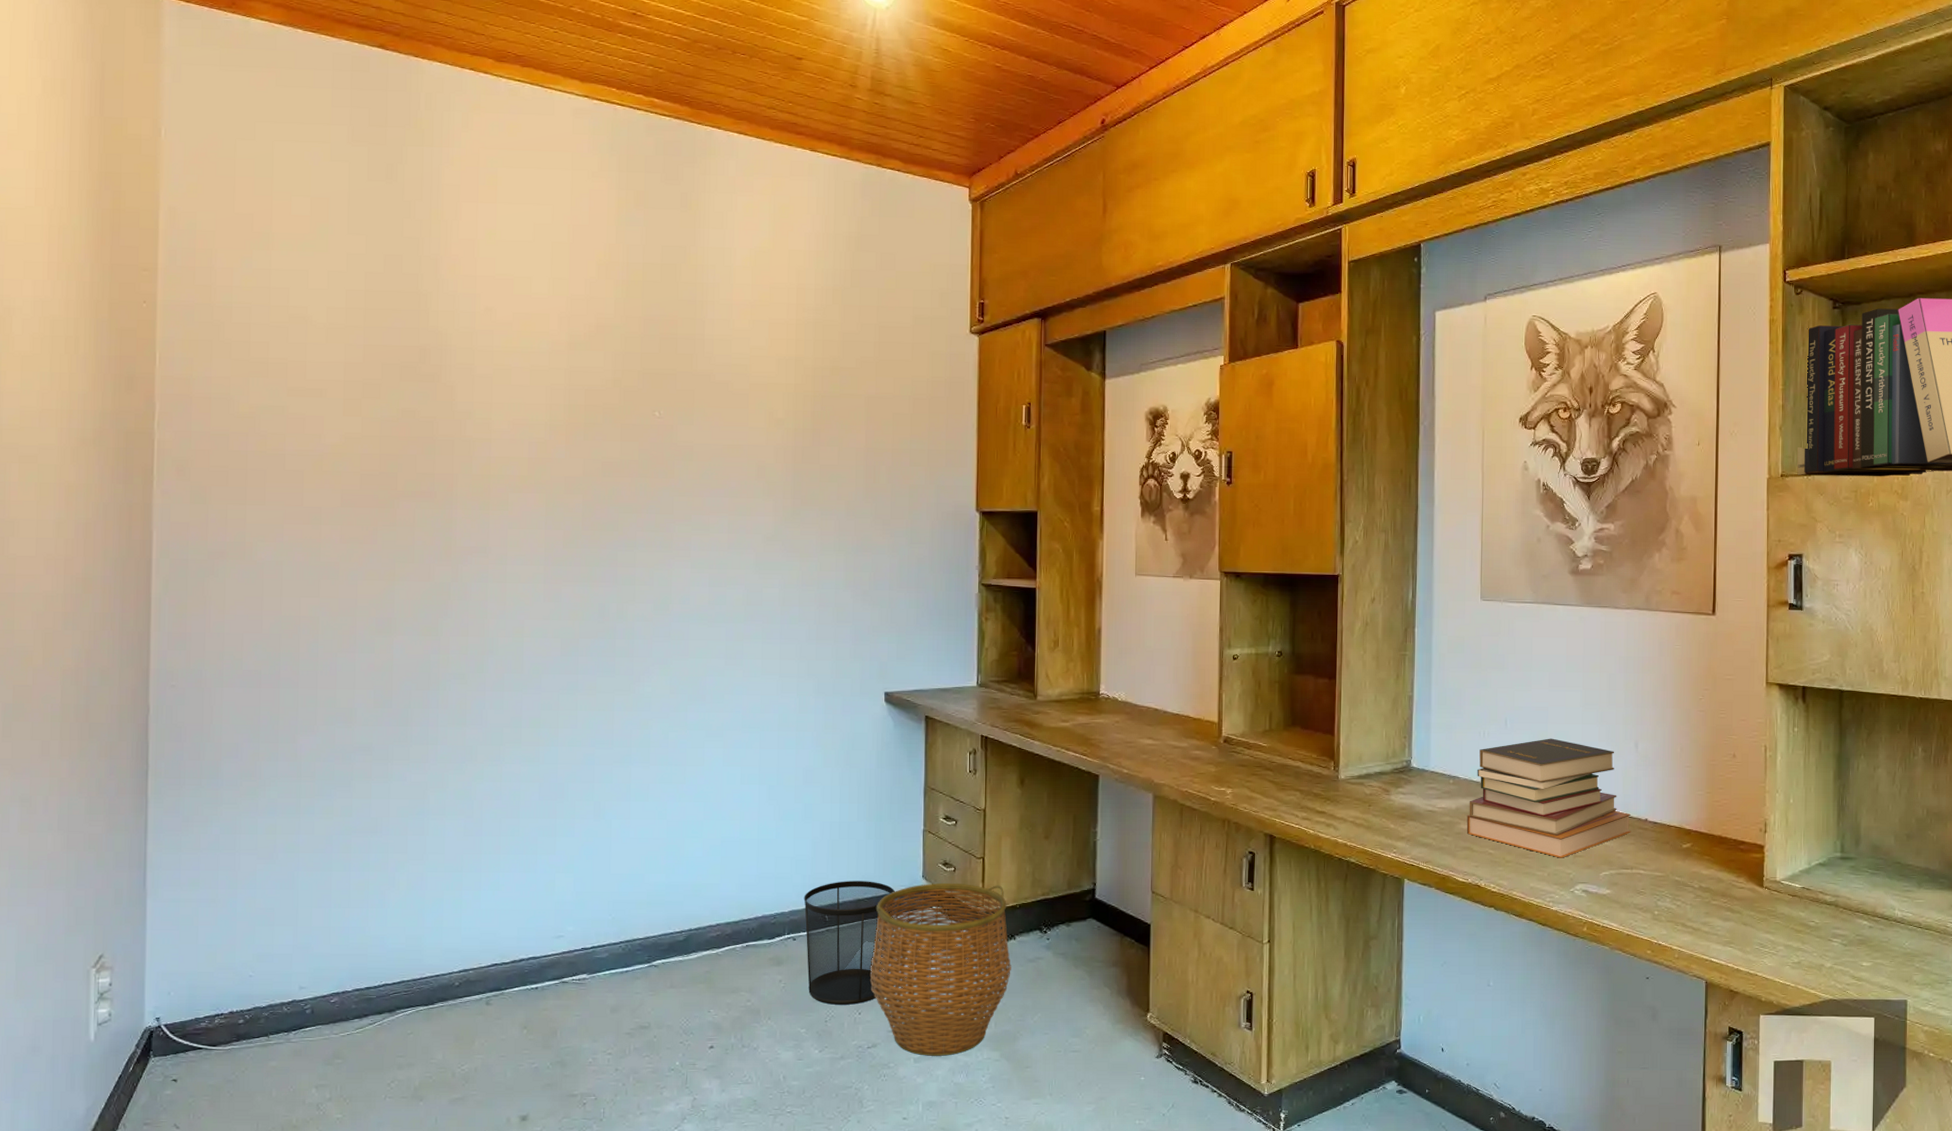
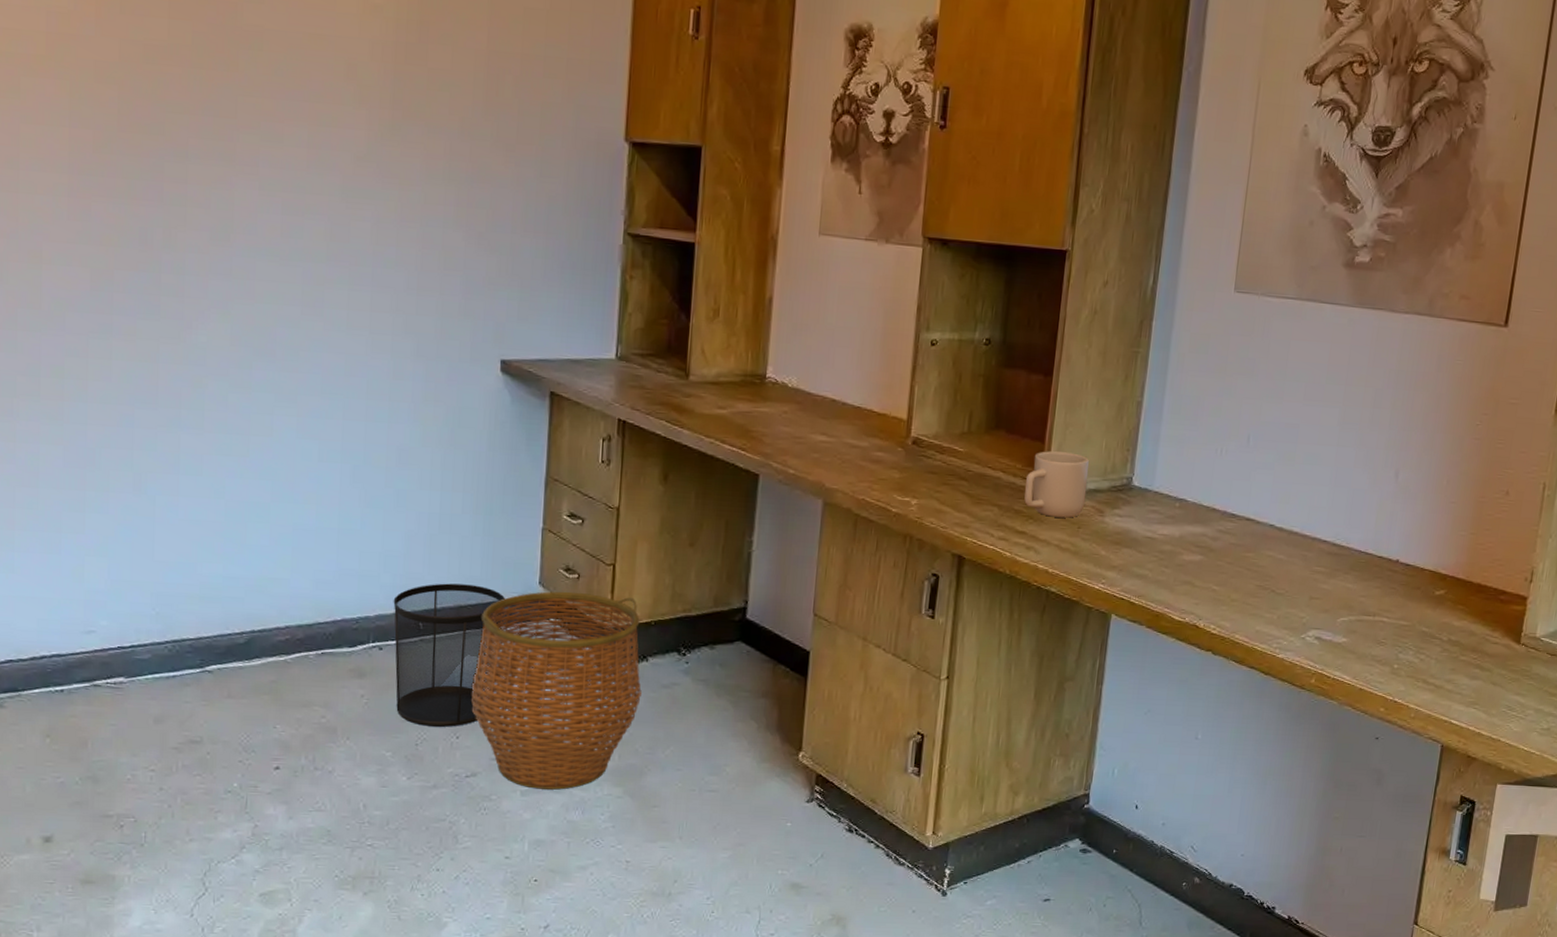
mug: none [1320,742,1374,798] -> present [1024,451,1090,518]
books: present [1466,738,1632,858] -> none [1189,460,1382,600]

